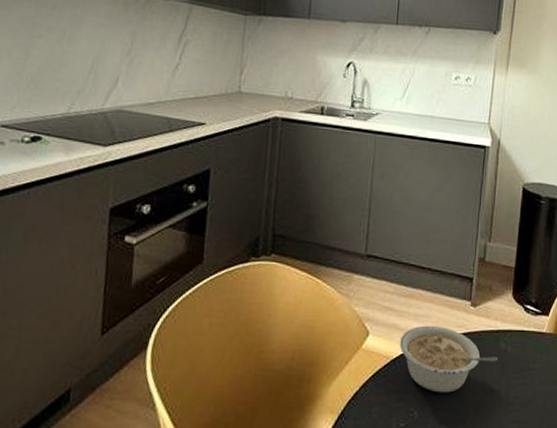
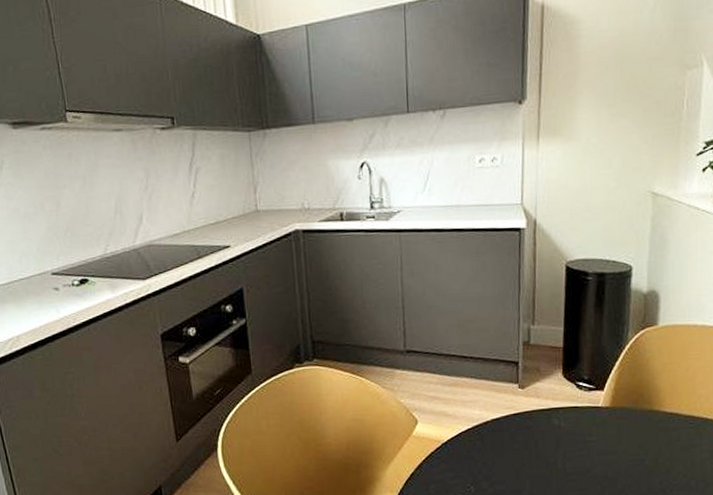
legume: present [399,325,498,393] -> none [448,409,551,469]

